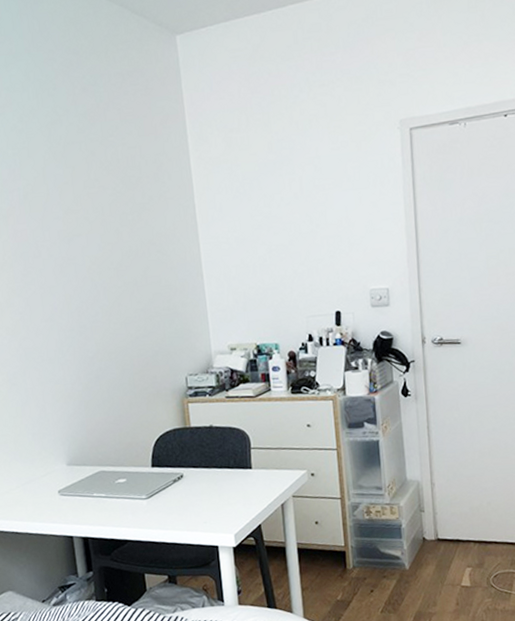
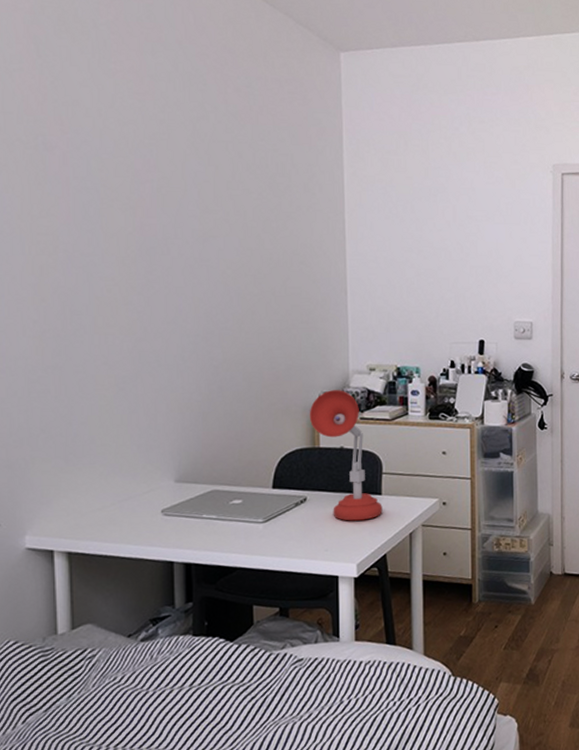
desk lamp: none [178,371,254,495] -> present [309,390,383,521]

